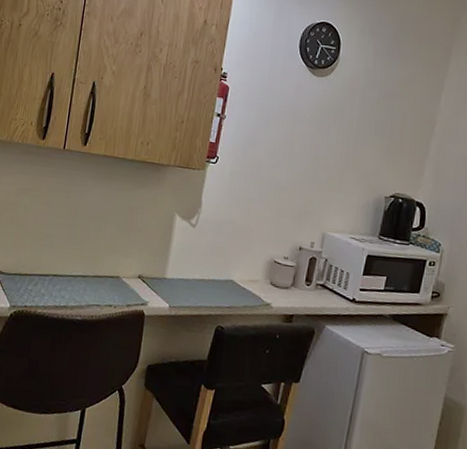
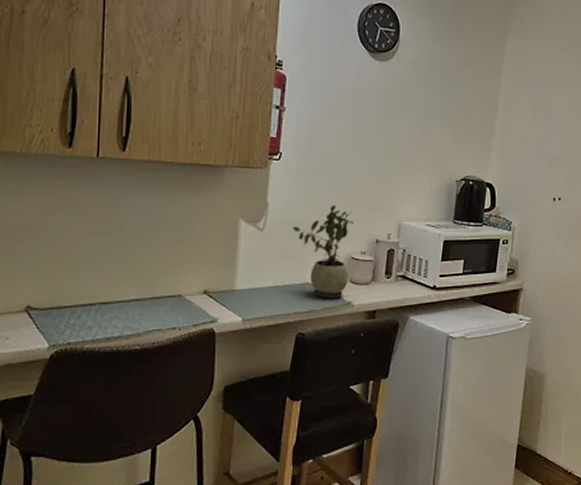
potted plant: none [222,209,279,298] -> present [293,204,354,298]

